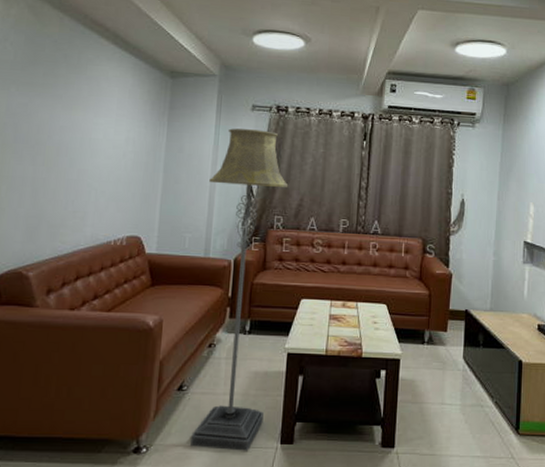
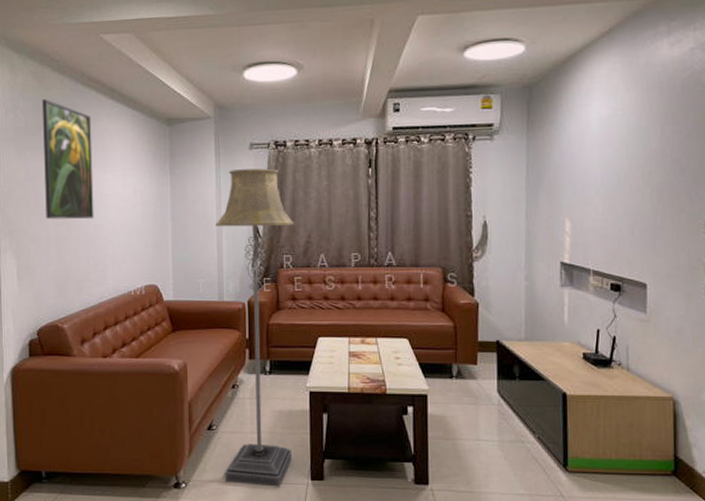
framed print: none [23,35,90,163] -> present [41,99,94,220]

